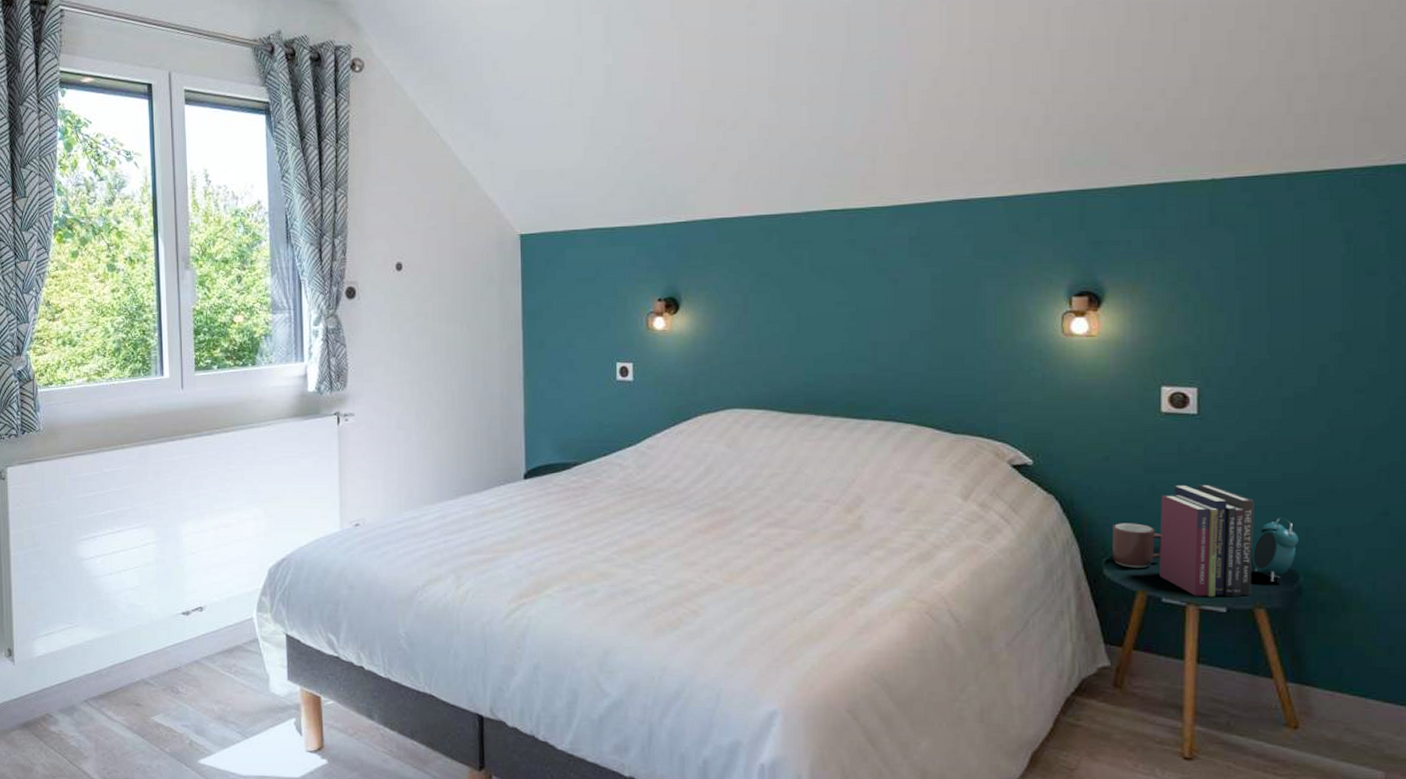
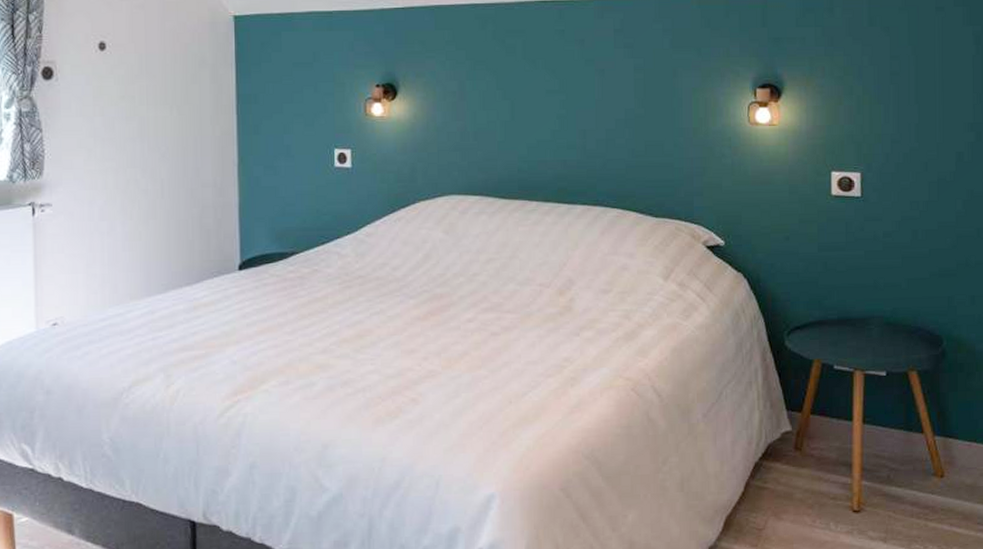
mug: present [1111,523,1162,568] -> none [791,297,834,339]
books: present [1159,484,1254,597] -> none [831,260,907,363]
alarm clock: present [1252,516,1298,583] -> none [905,287,942,348]

